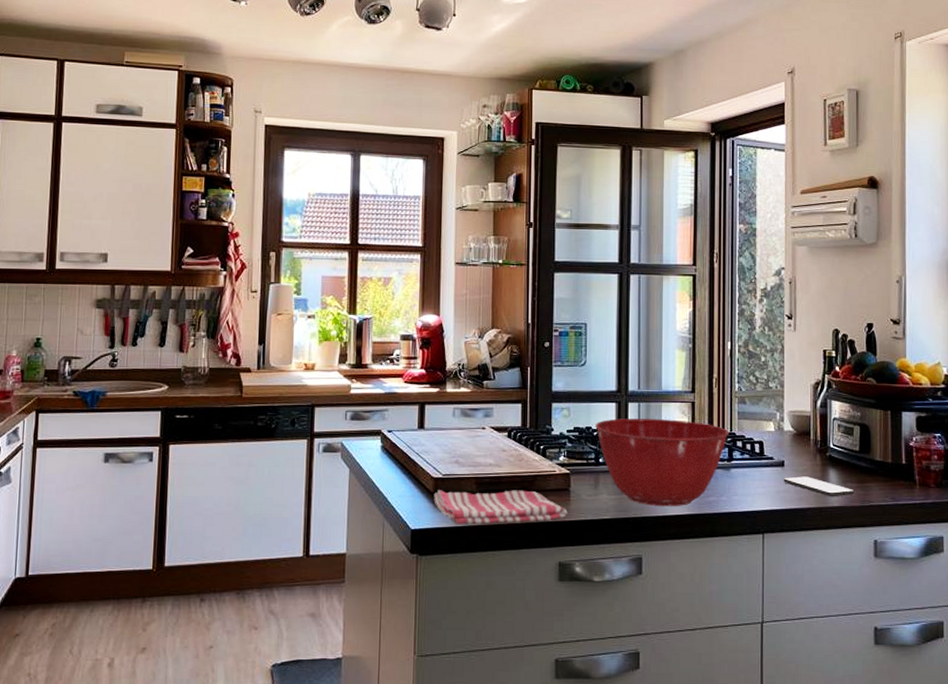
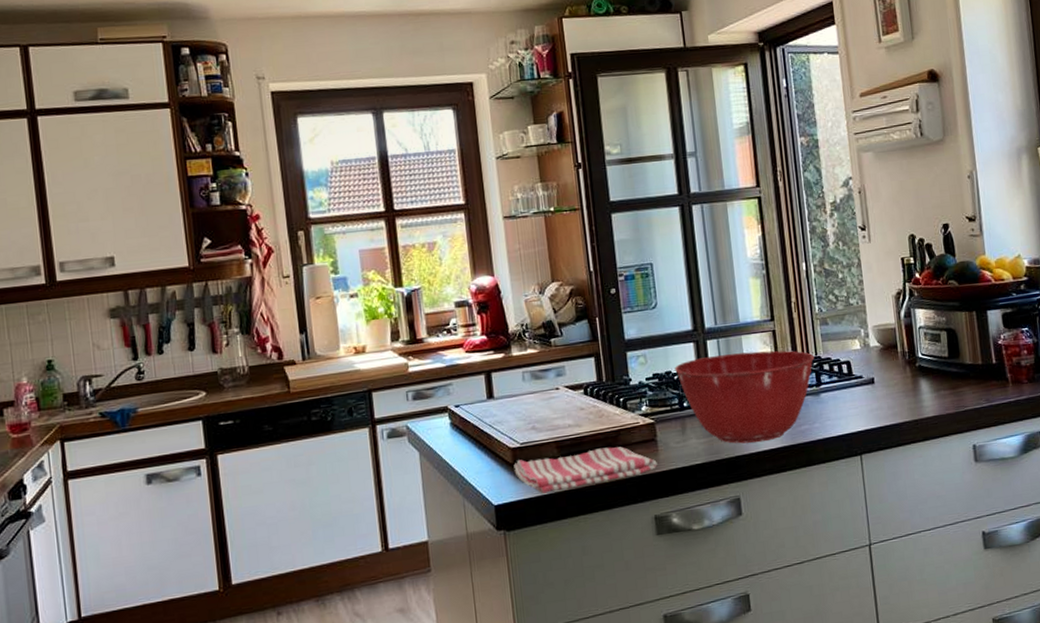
smartphone: present [784,476,856,497] -> none [875,390,949,408]

